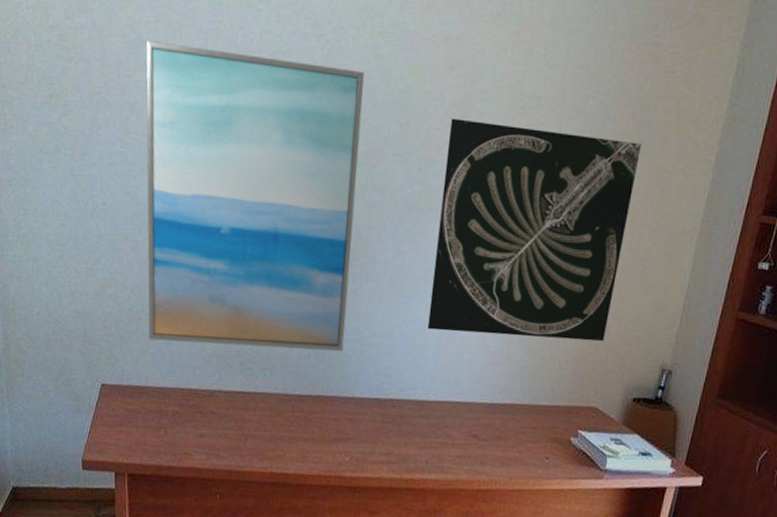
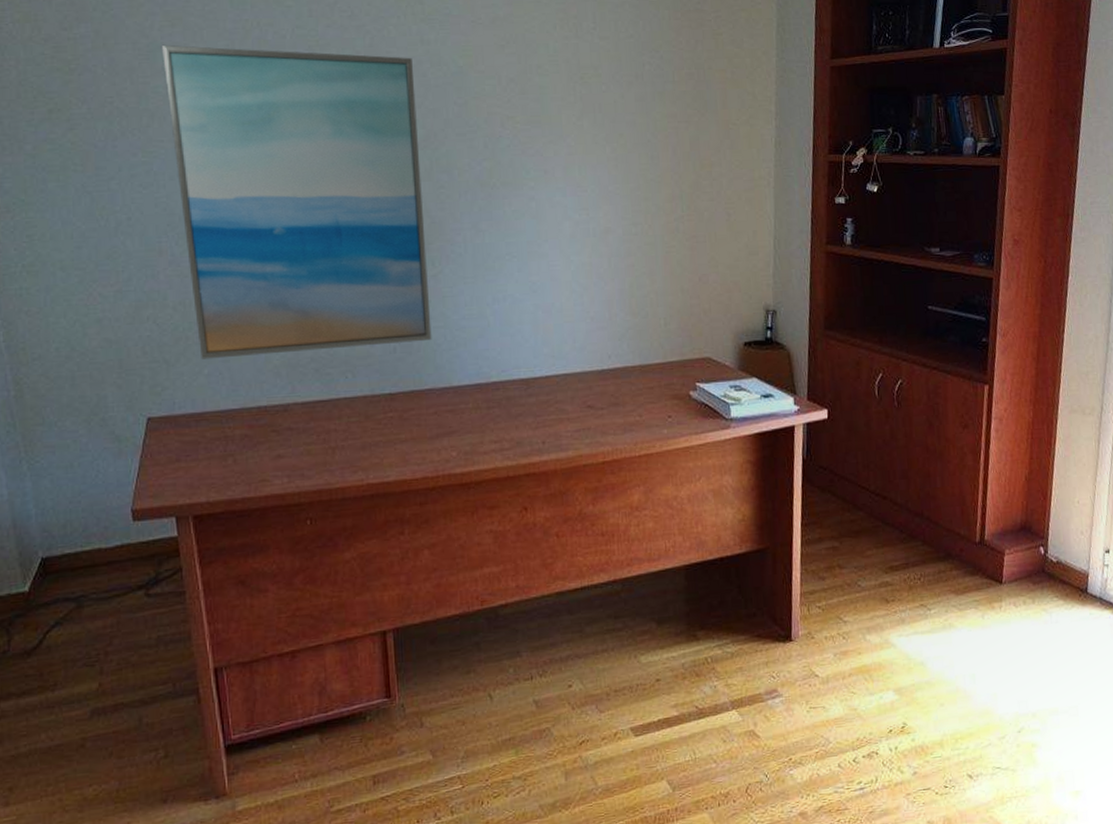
map: present [427,118,642,342] -> none [510,94,705,304]

